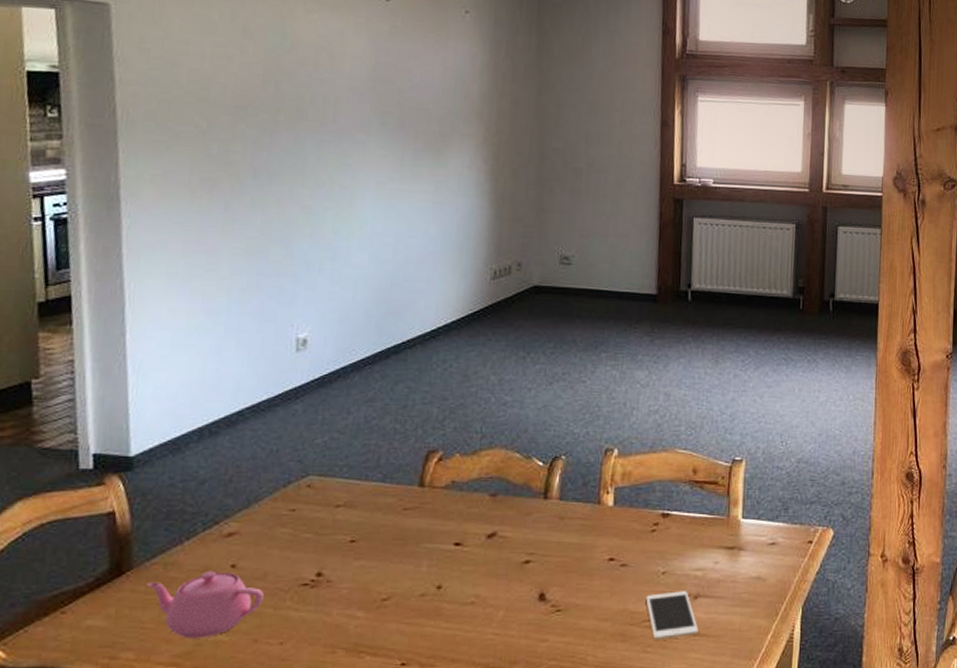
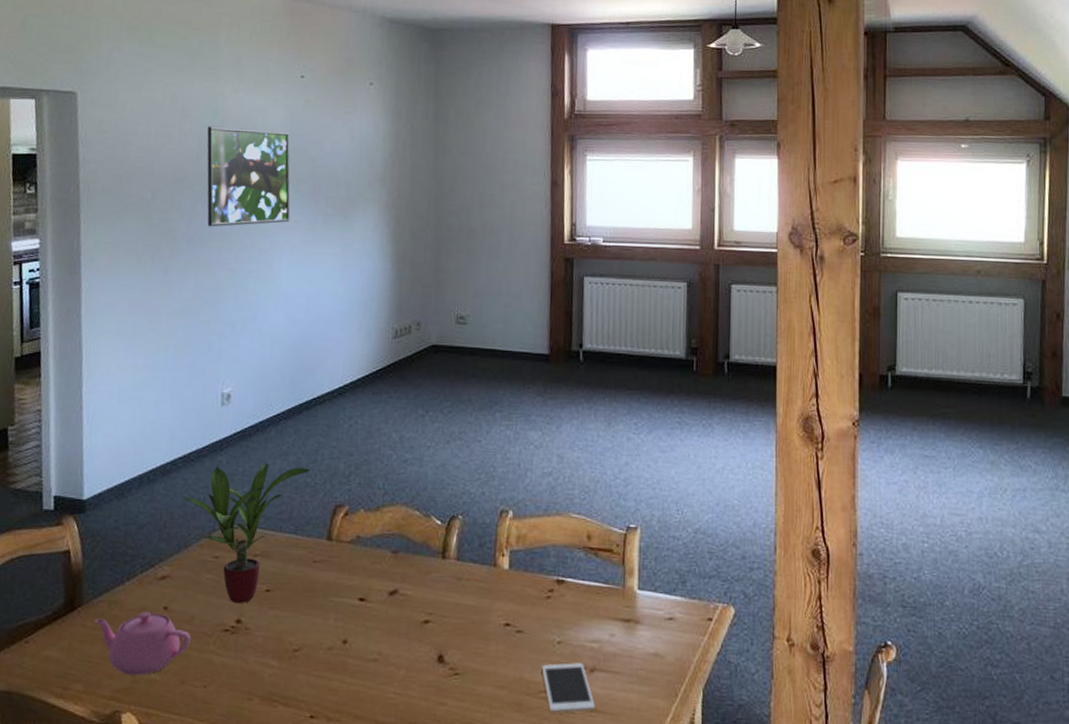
potted plant: none [250,411,401,557] -> present [182,463,312,604]
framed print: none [274,49,375,160] -> present [207,126,290,227]

